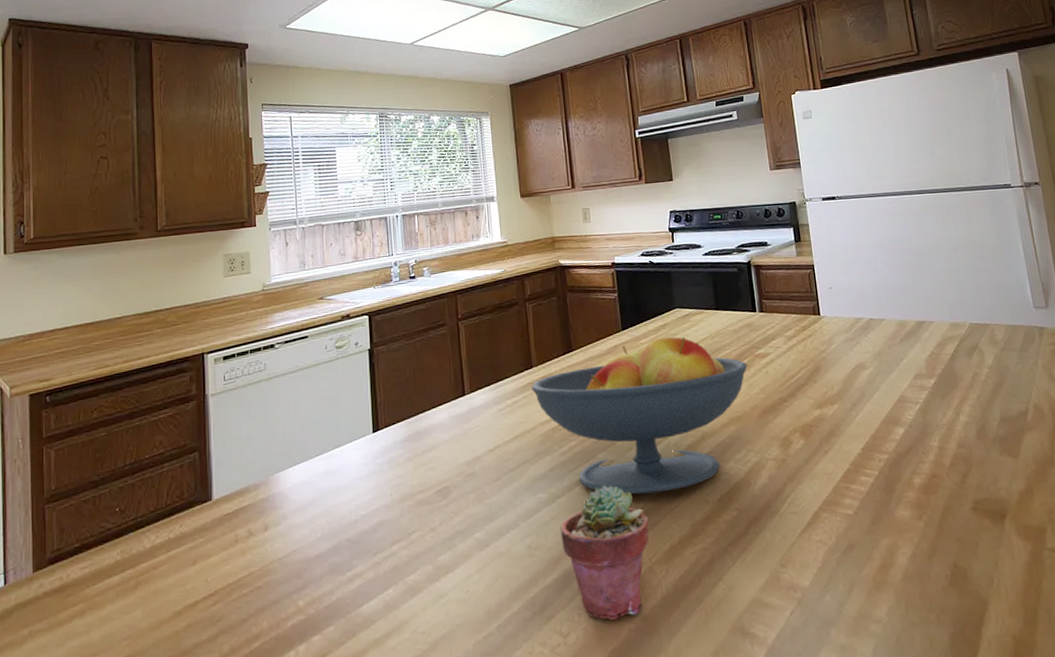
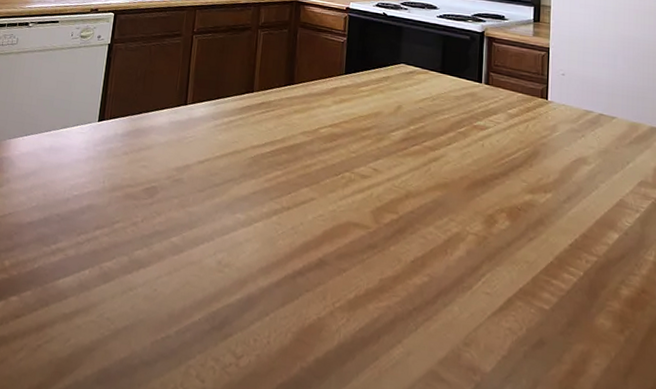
fruit bowl: present [532,337,747,494] -> none [249,89,463,242]
potted succulent: present [560,485,649,620] -> none [250,220,338,355]

